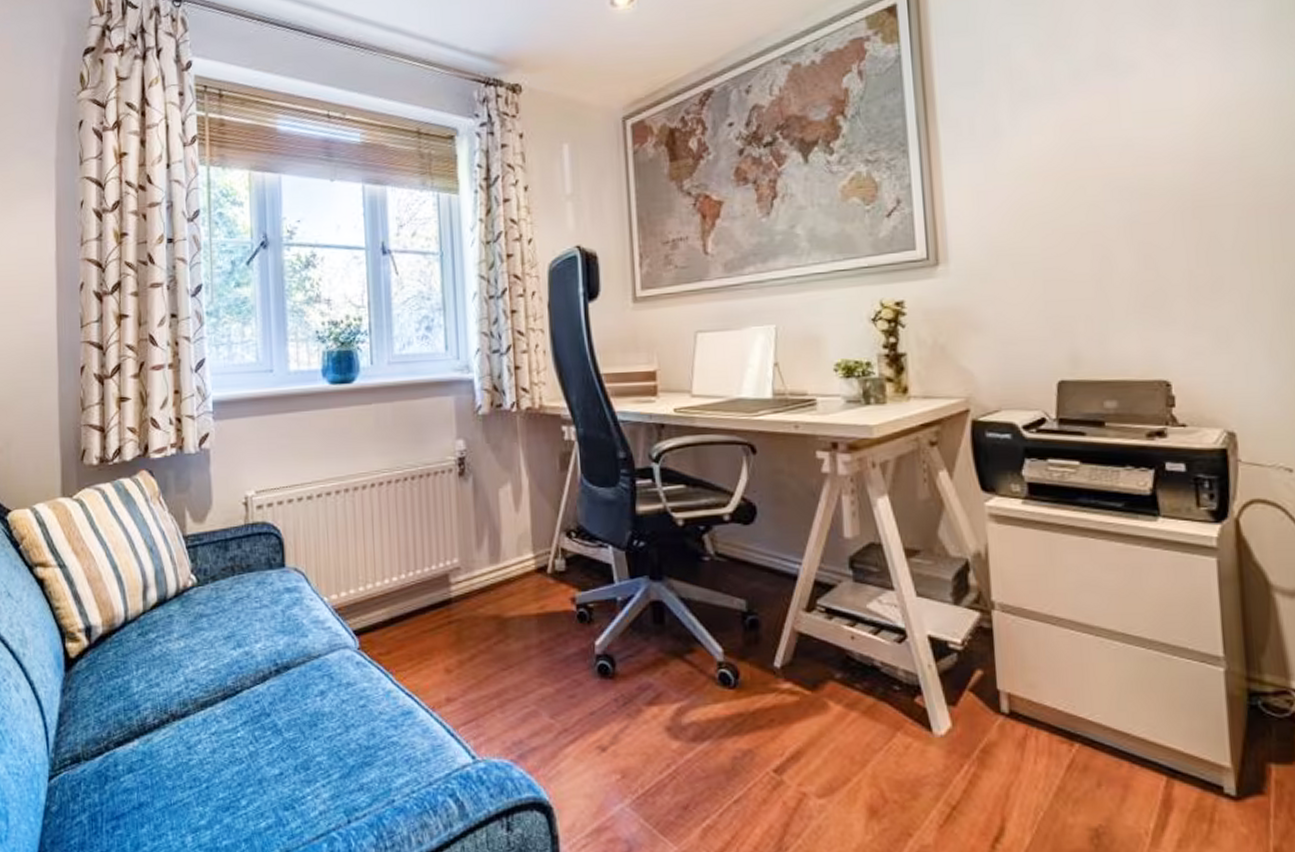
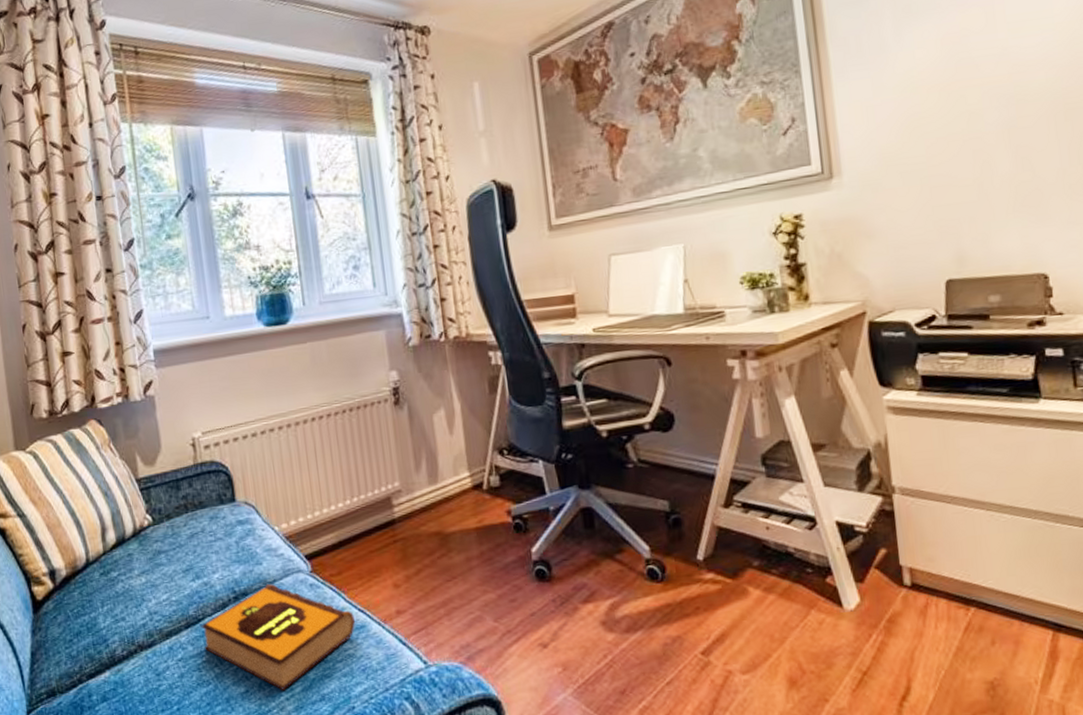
hardback book: none [238,659,401,776] -> present [201,584,355,690]

